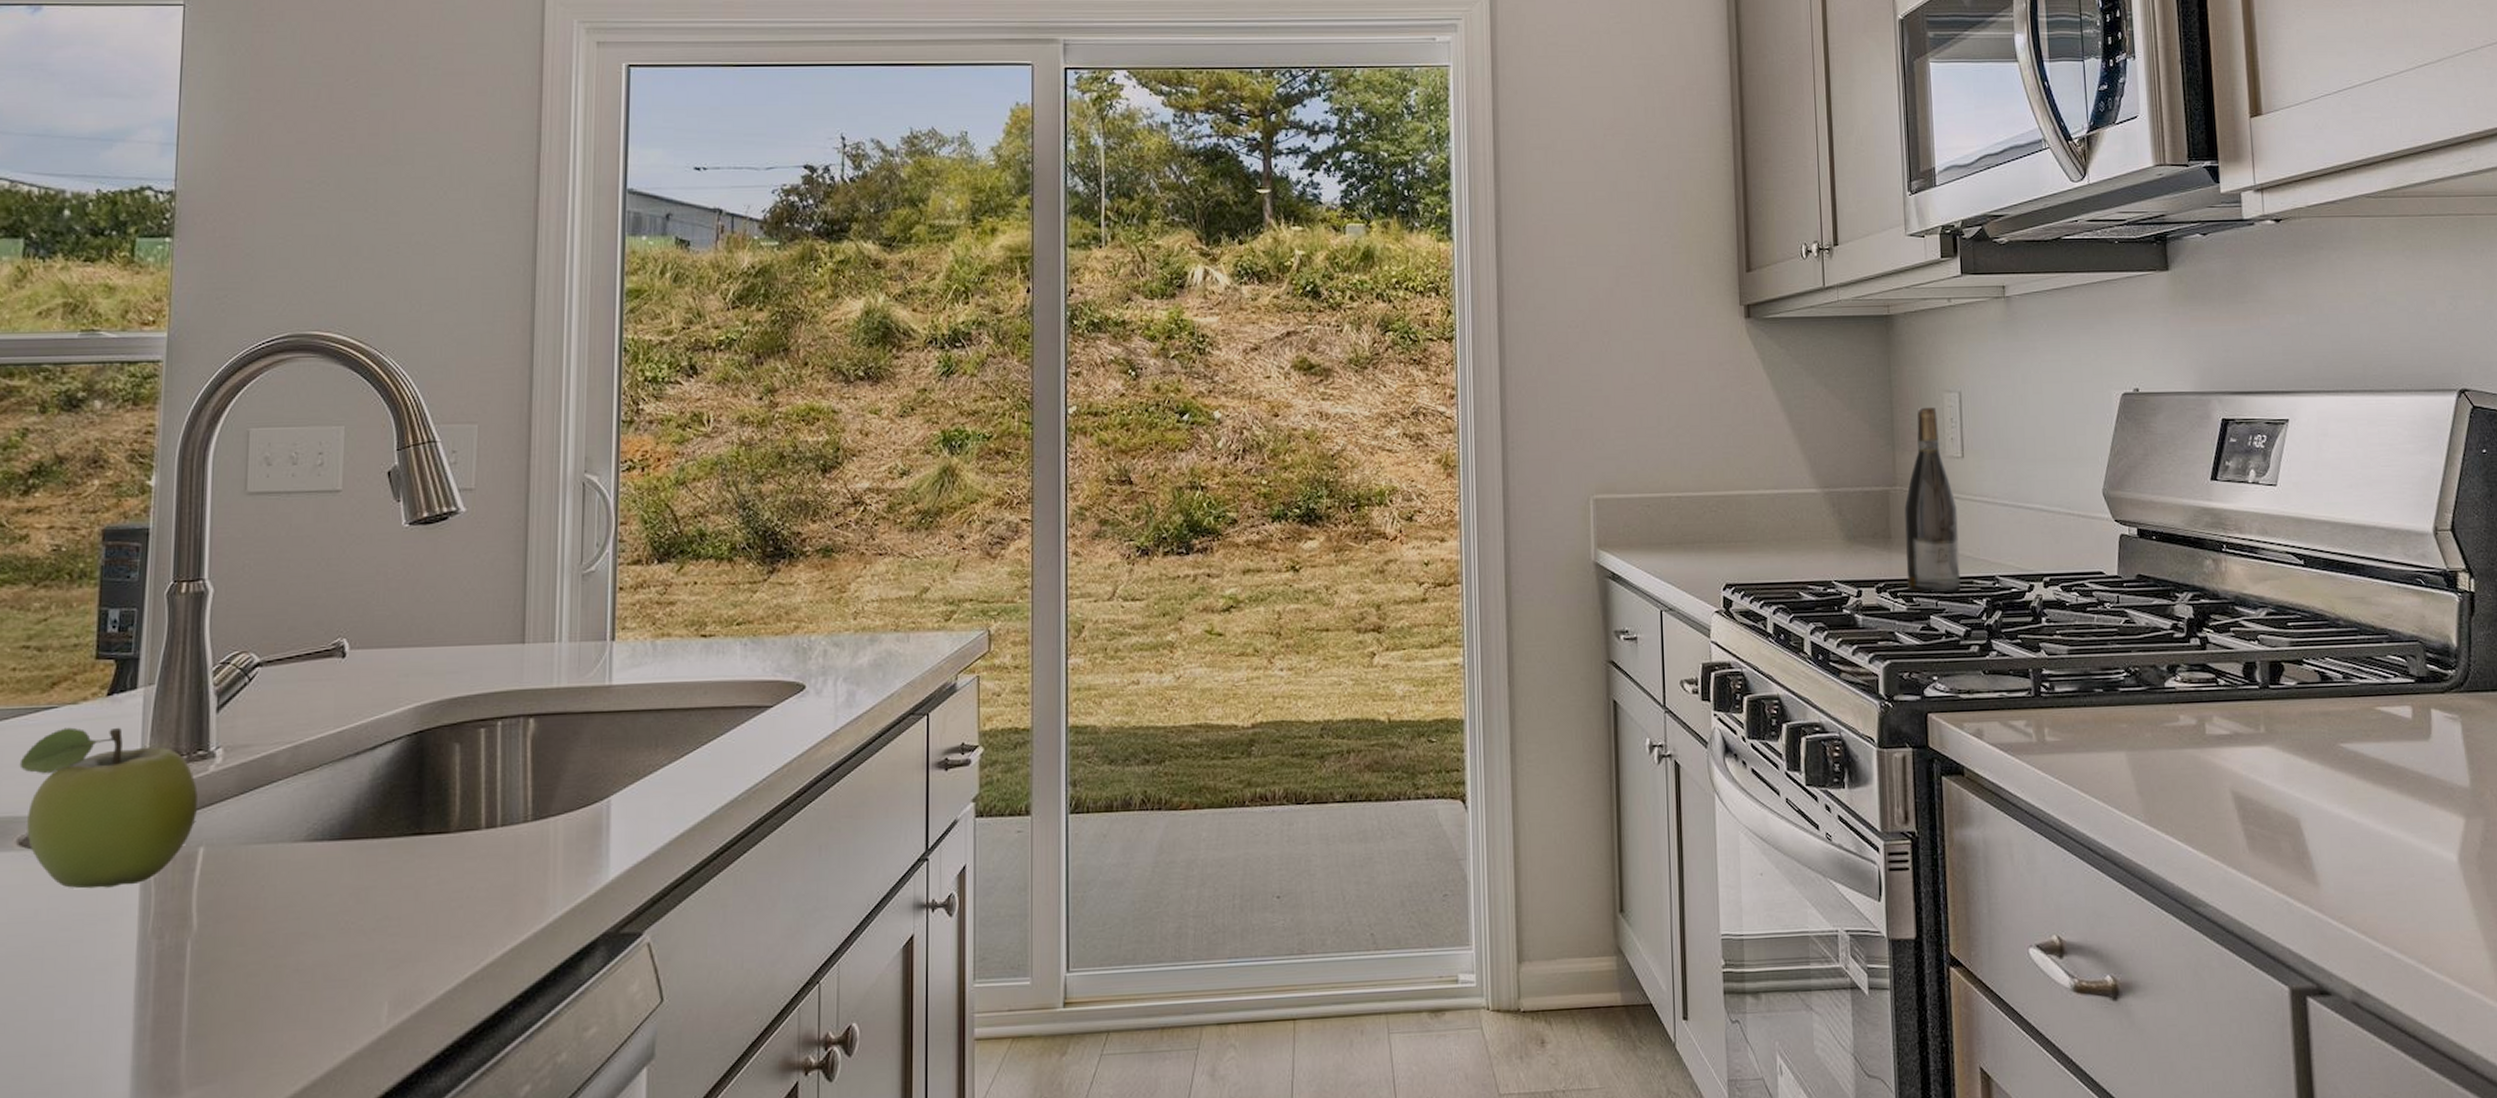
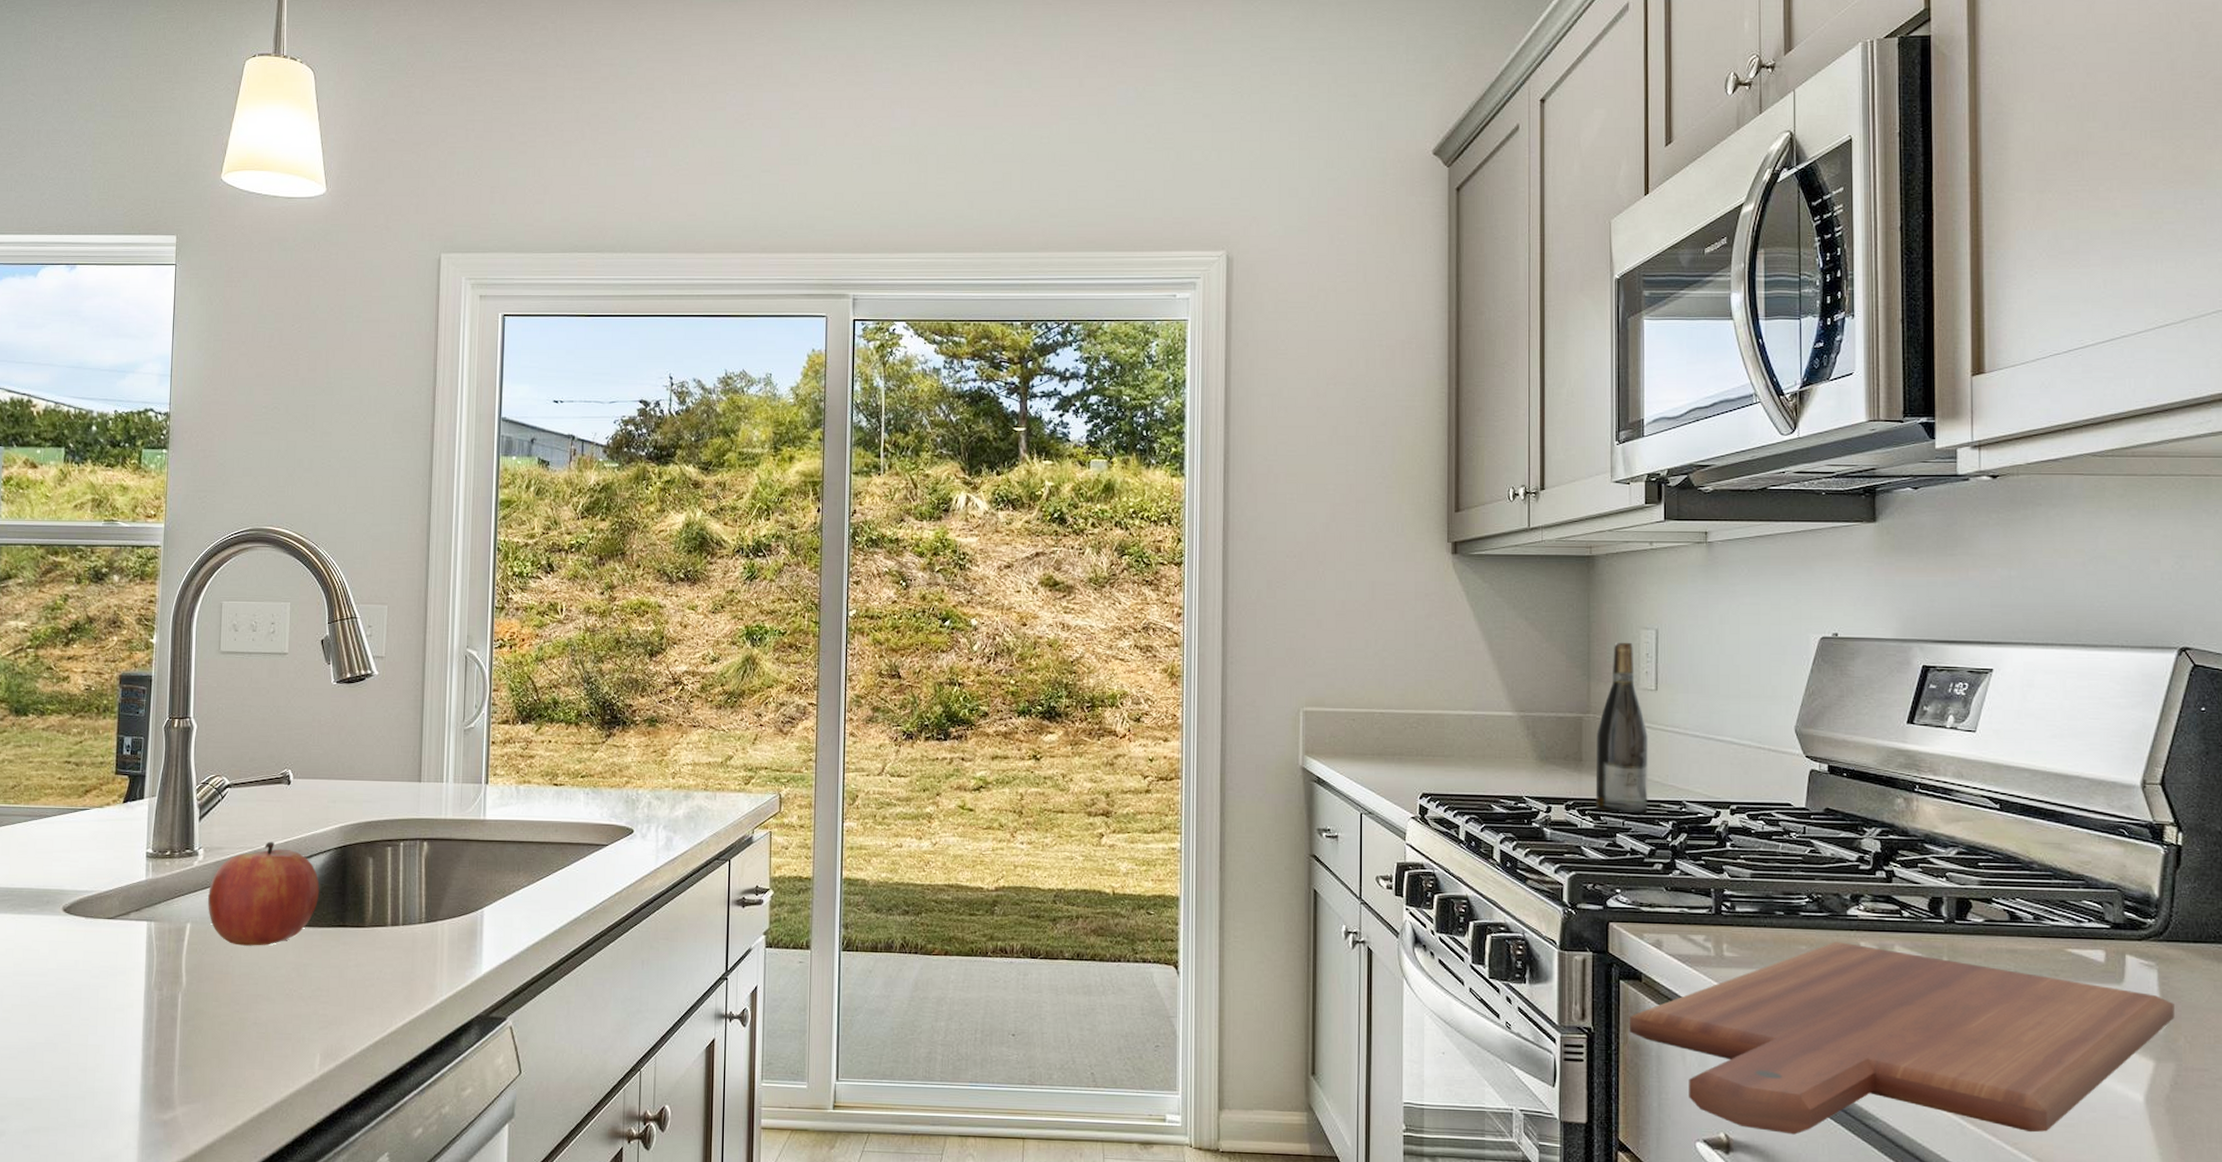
fruit: present [19,727,198,889] -> none [64,825,186,949]
fruit: none [229,732,387,871] -> present [208,841,320,946]
cutting board: none [1953,717,2480,930] -> present [1629,941,2175,1135]

